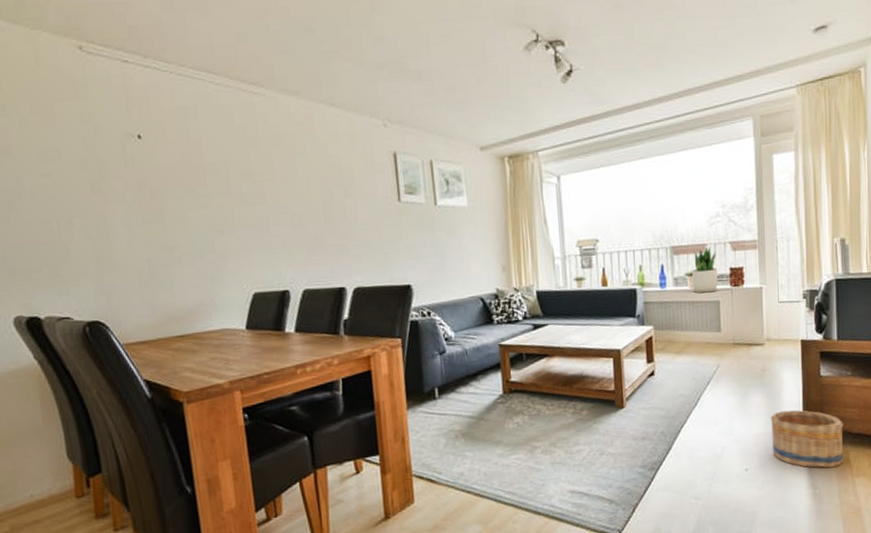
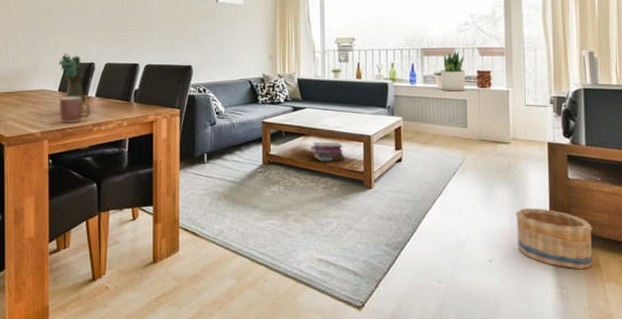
vase: none [242,280,284,351] -> present [58,53,86,111]
mug: none [249,333,291,368] -> present [59,96,91,123]
books: none [555,360,593,384] -> present [311,142,344,162]

